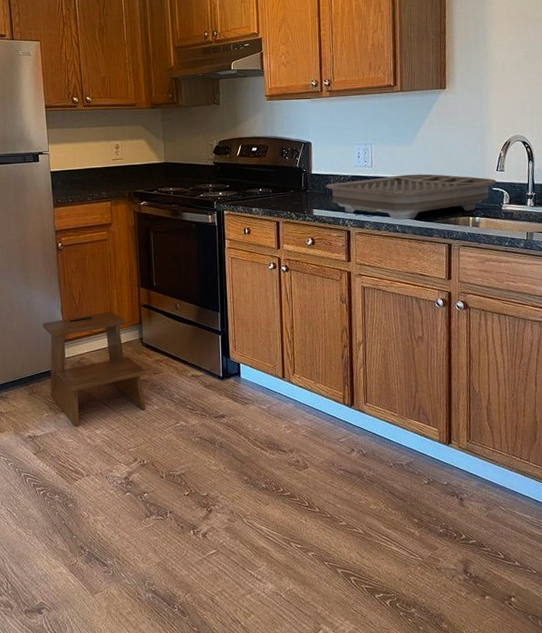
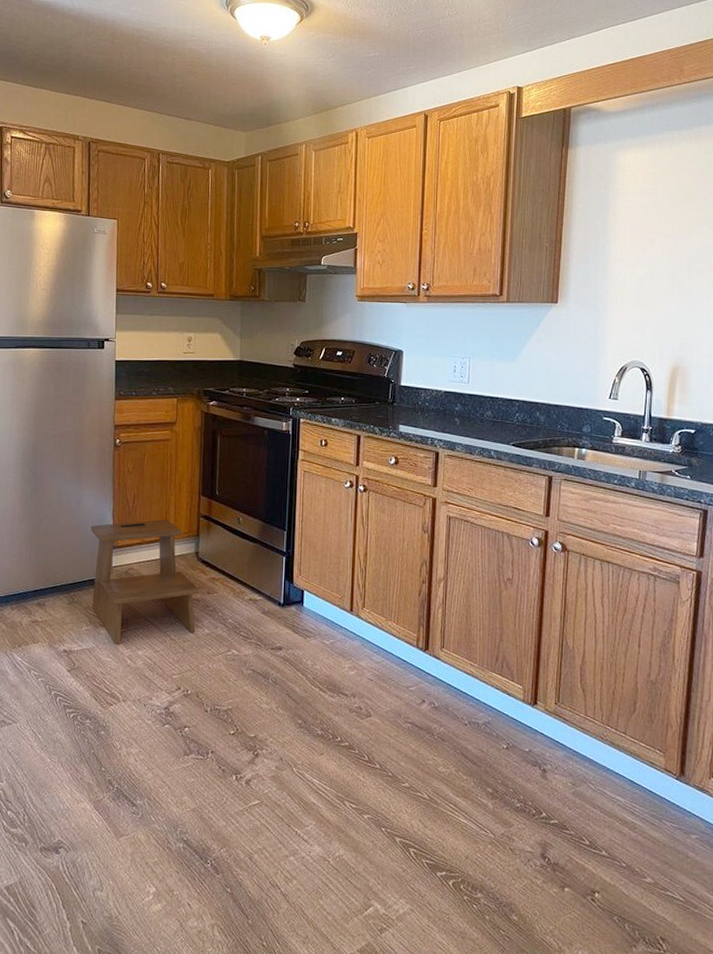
dish rack: present [326,173,497,221] -> none [415,394,609,446]

